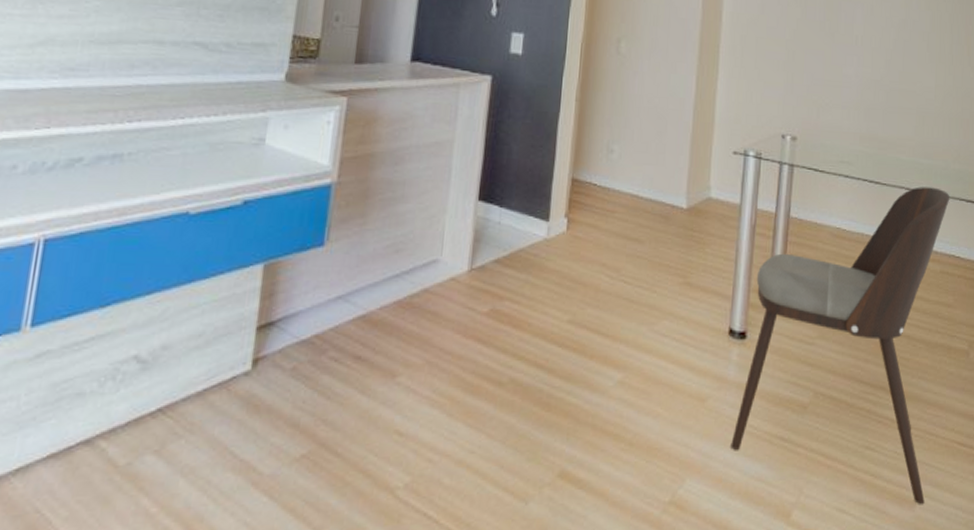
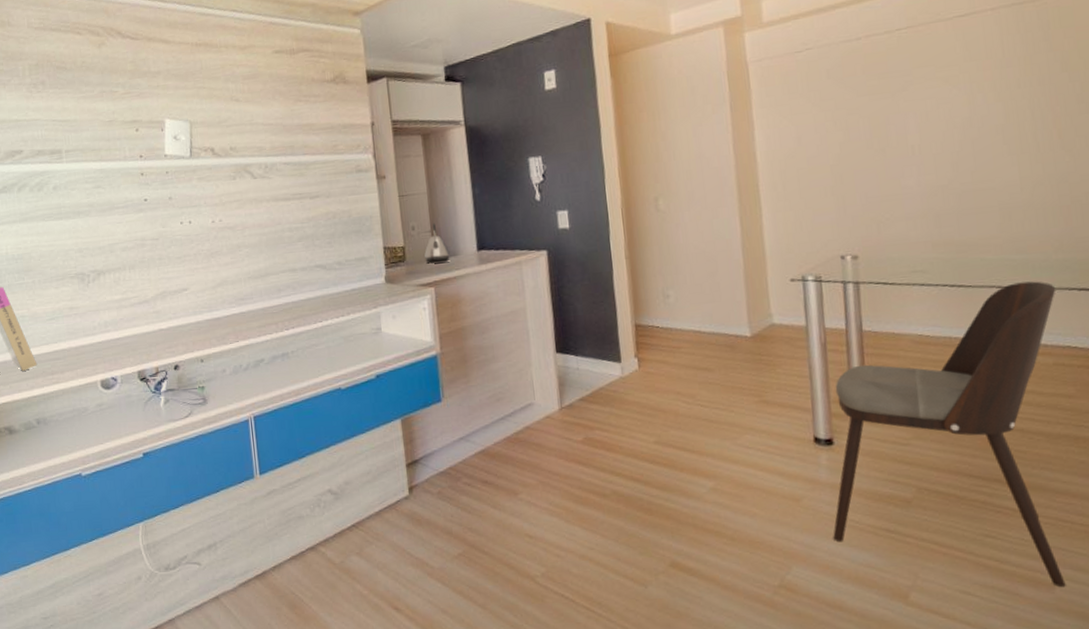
kettle: none [343,17,376,70] -> present [424,223,450,265]

